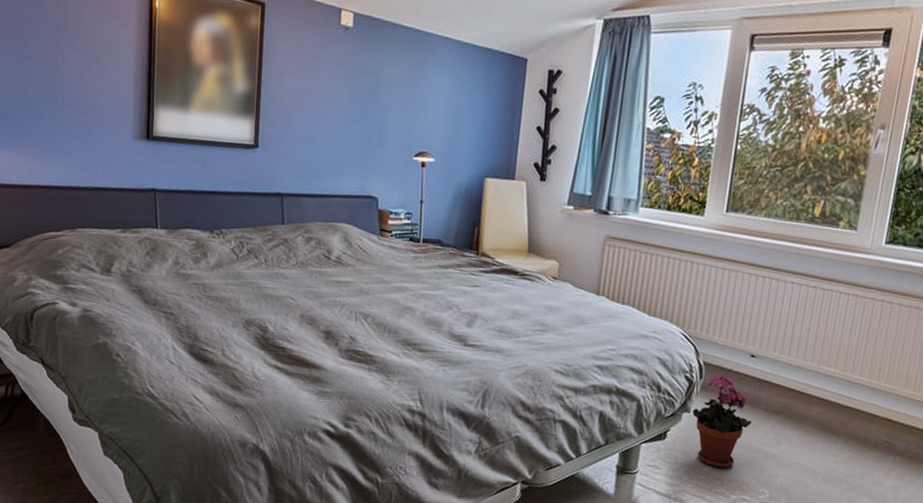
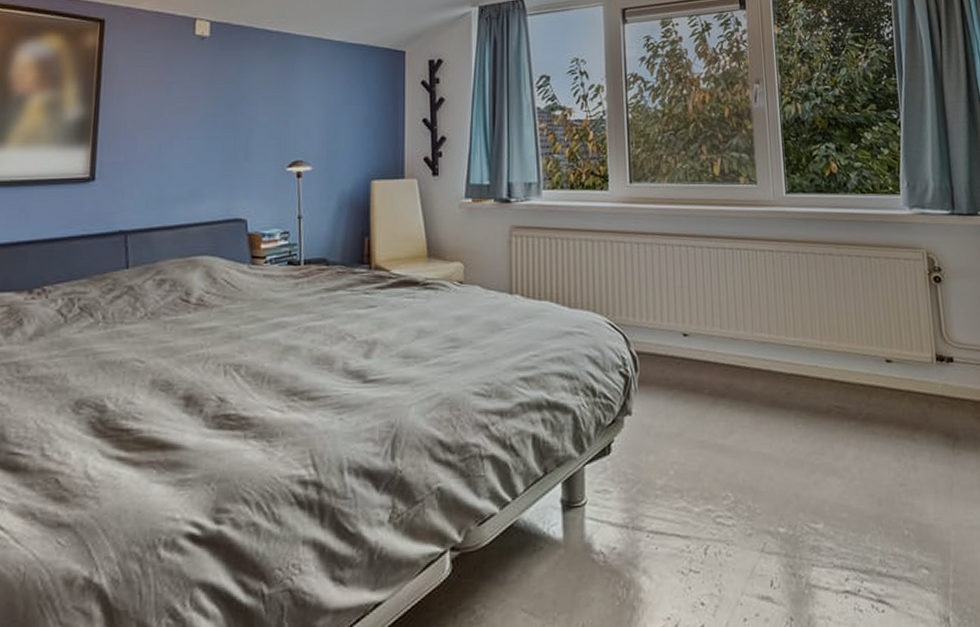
potted plant: present [692,374,752,469] -> none [634,363,699,477]

